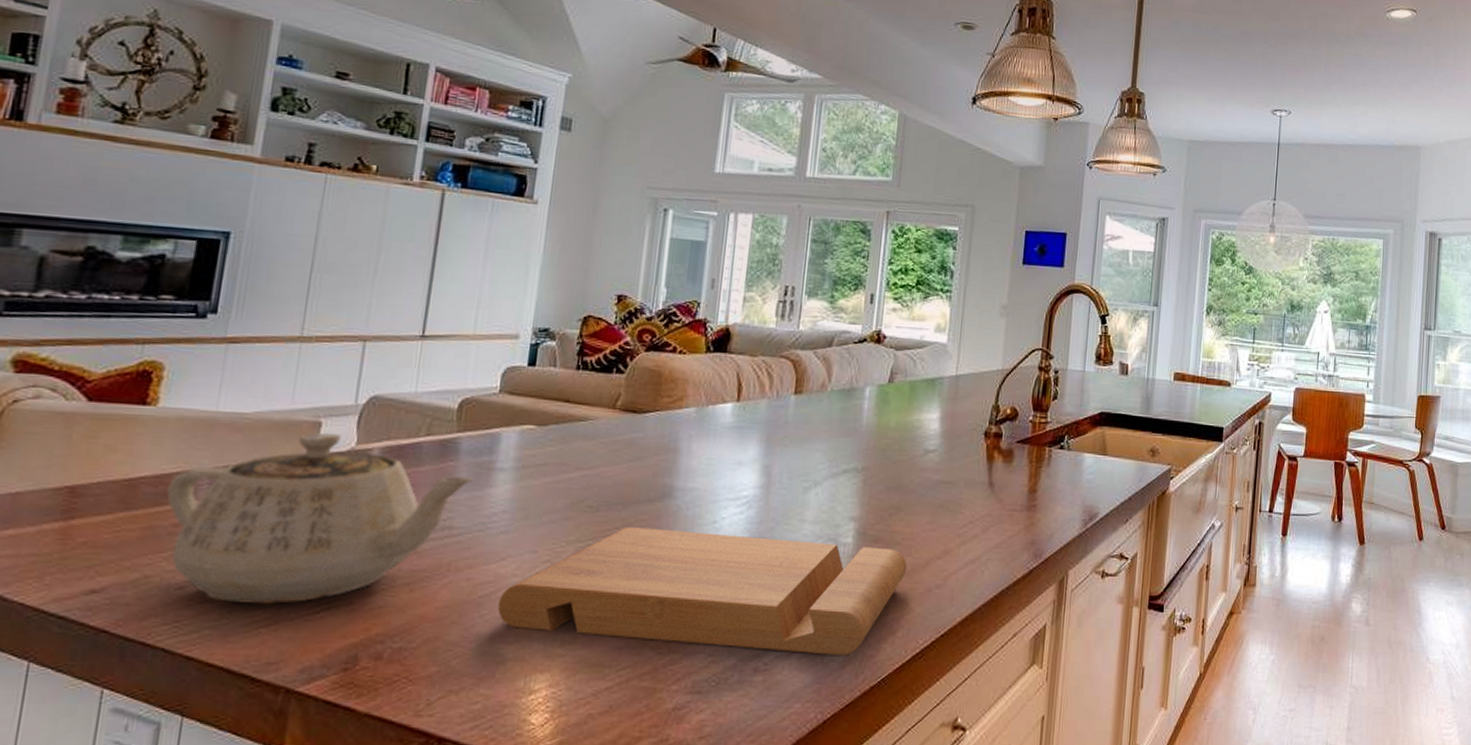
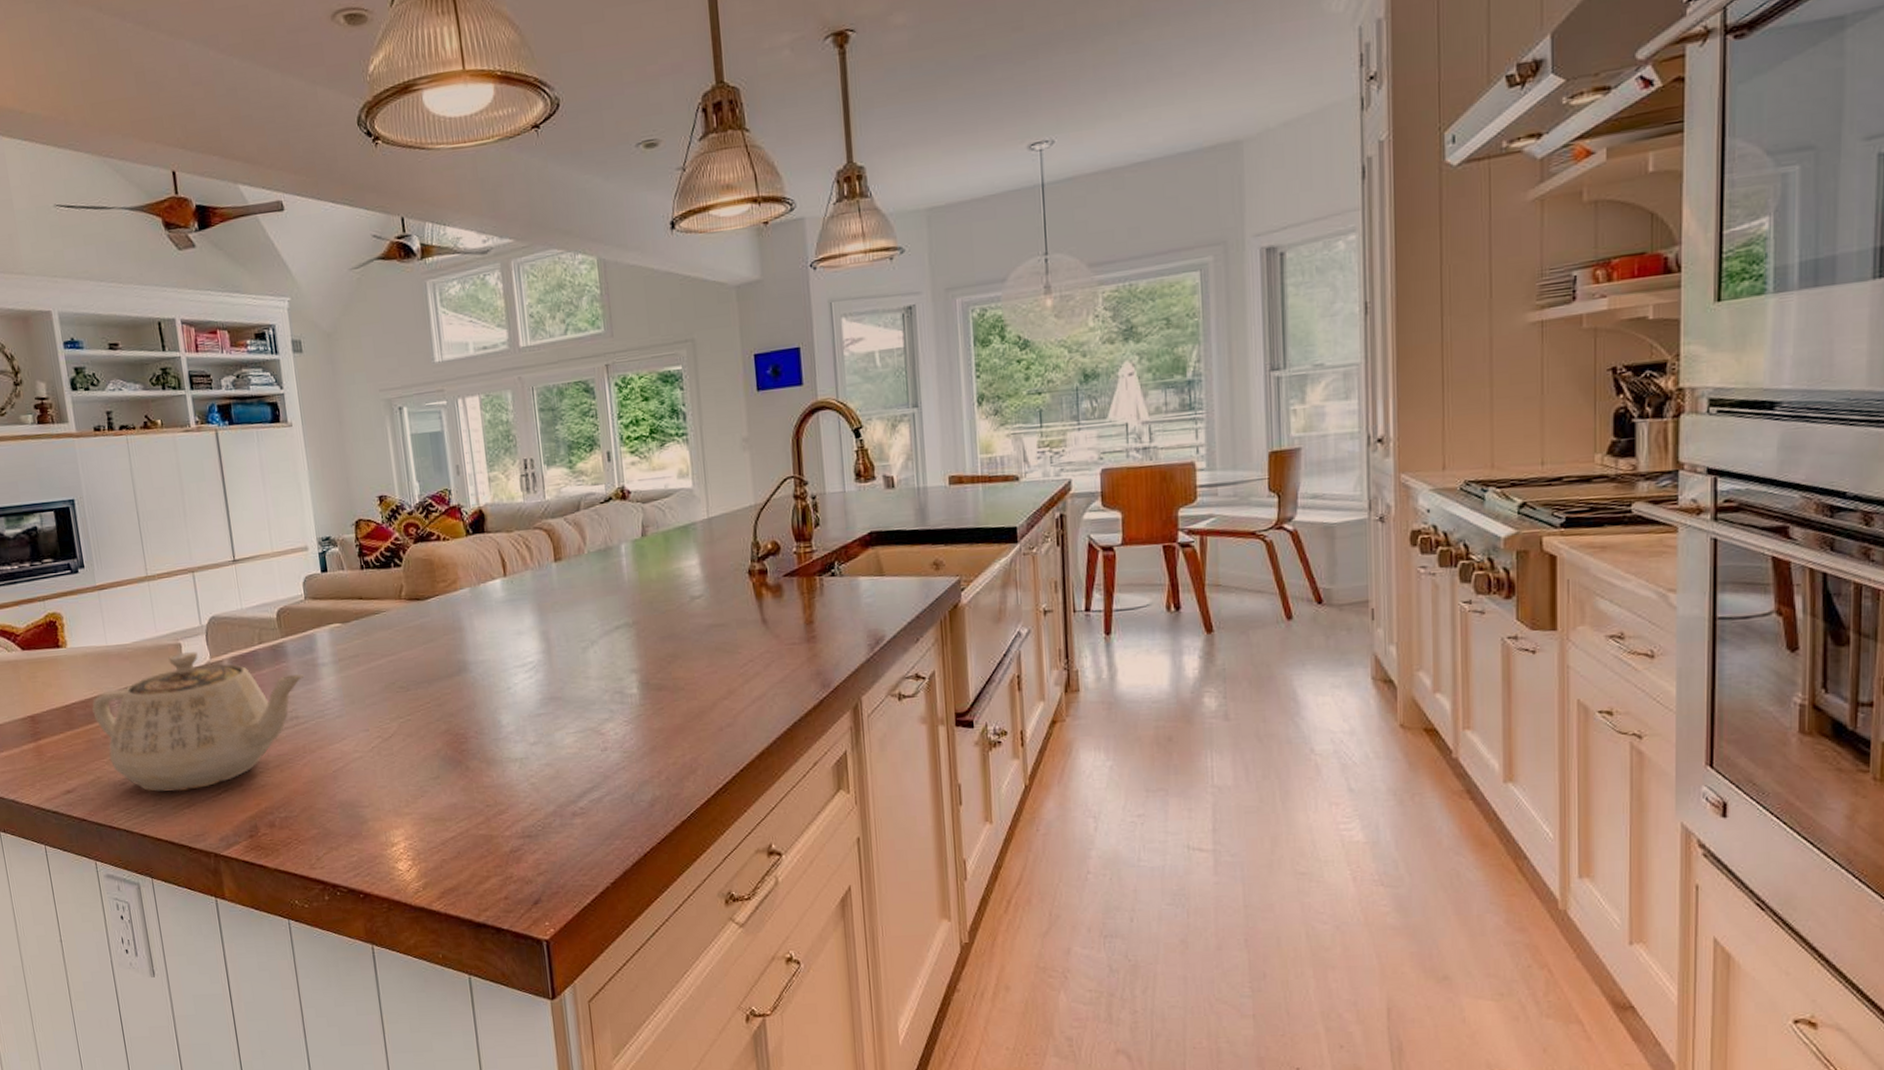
cutting board: present [497,526,908,656] -> none [349,694,696,797]

